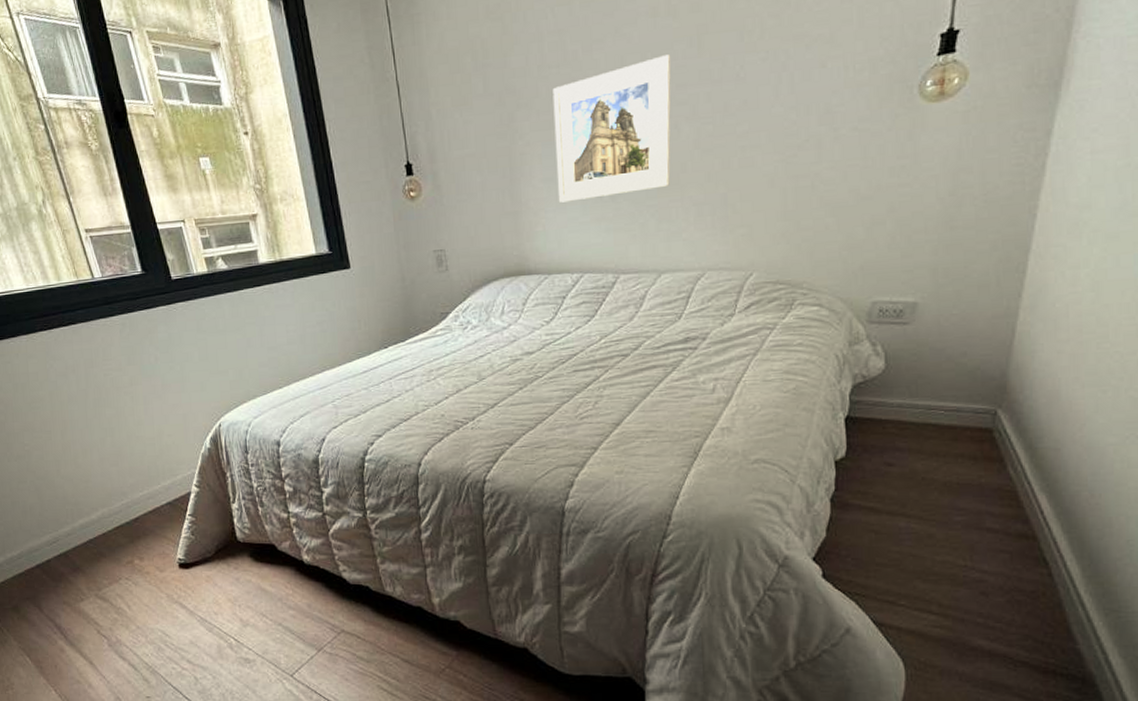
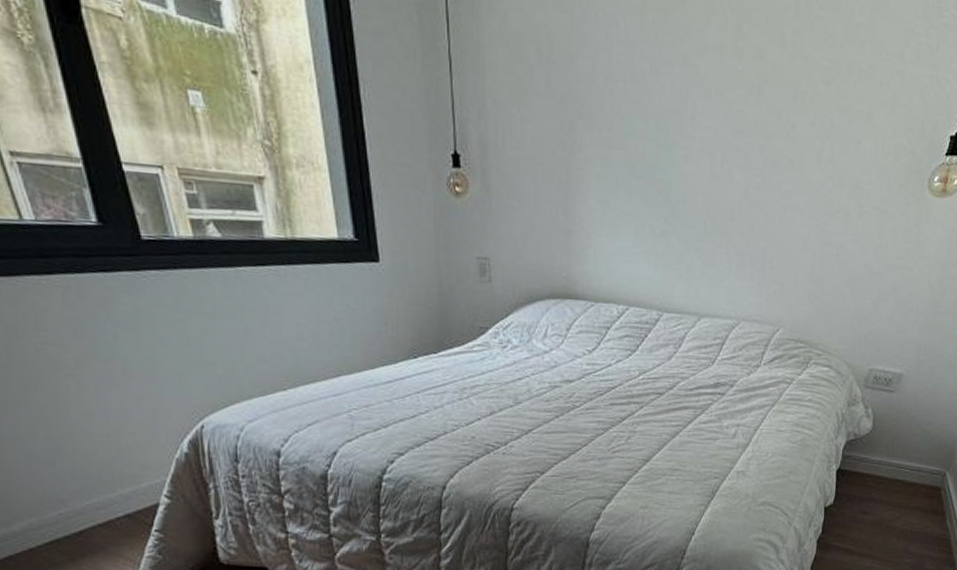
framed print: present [552,55,671,203] -> none [612,96,733,232]

